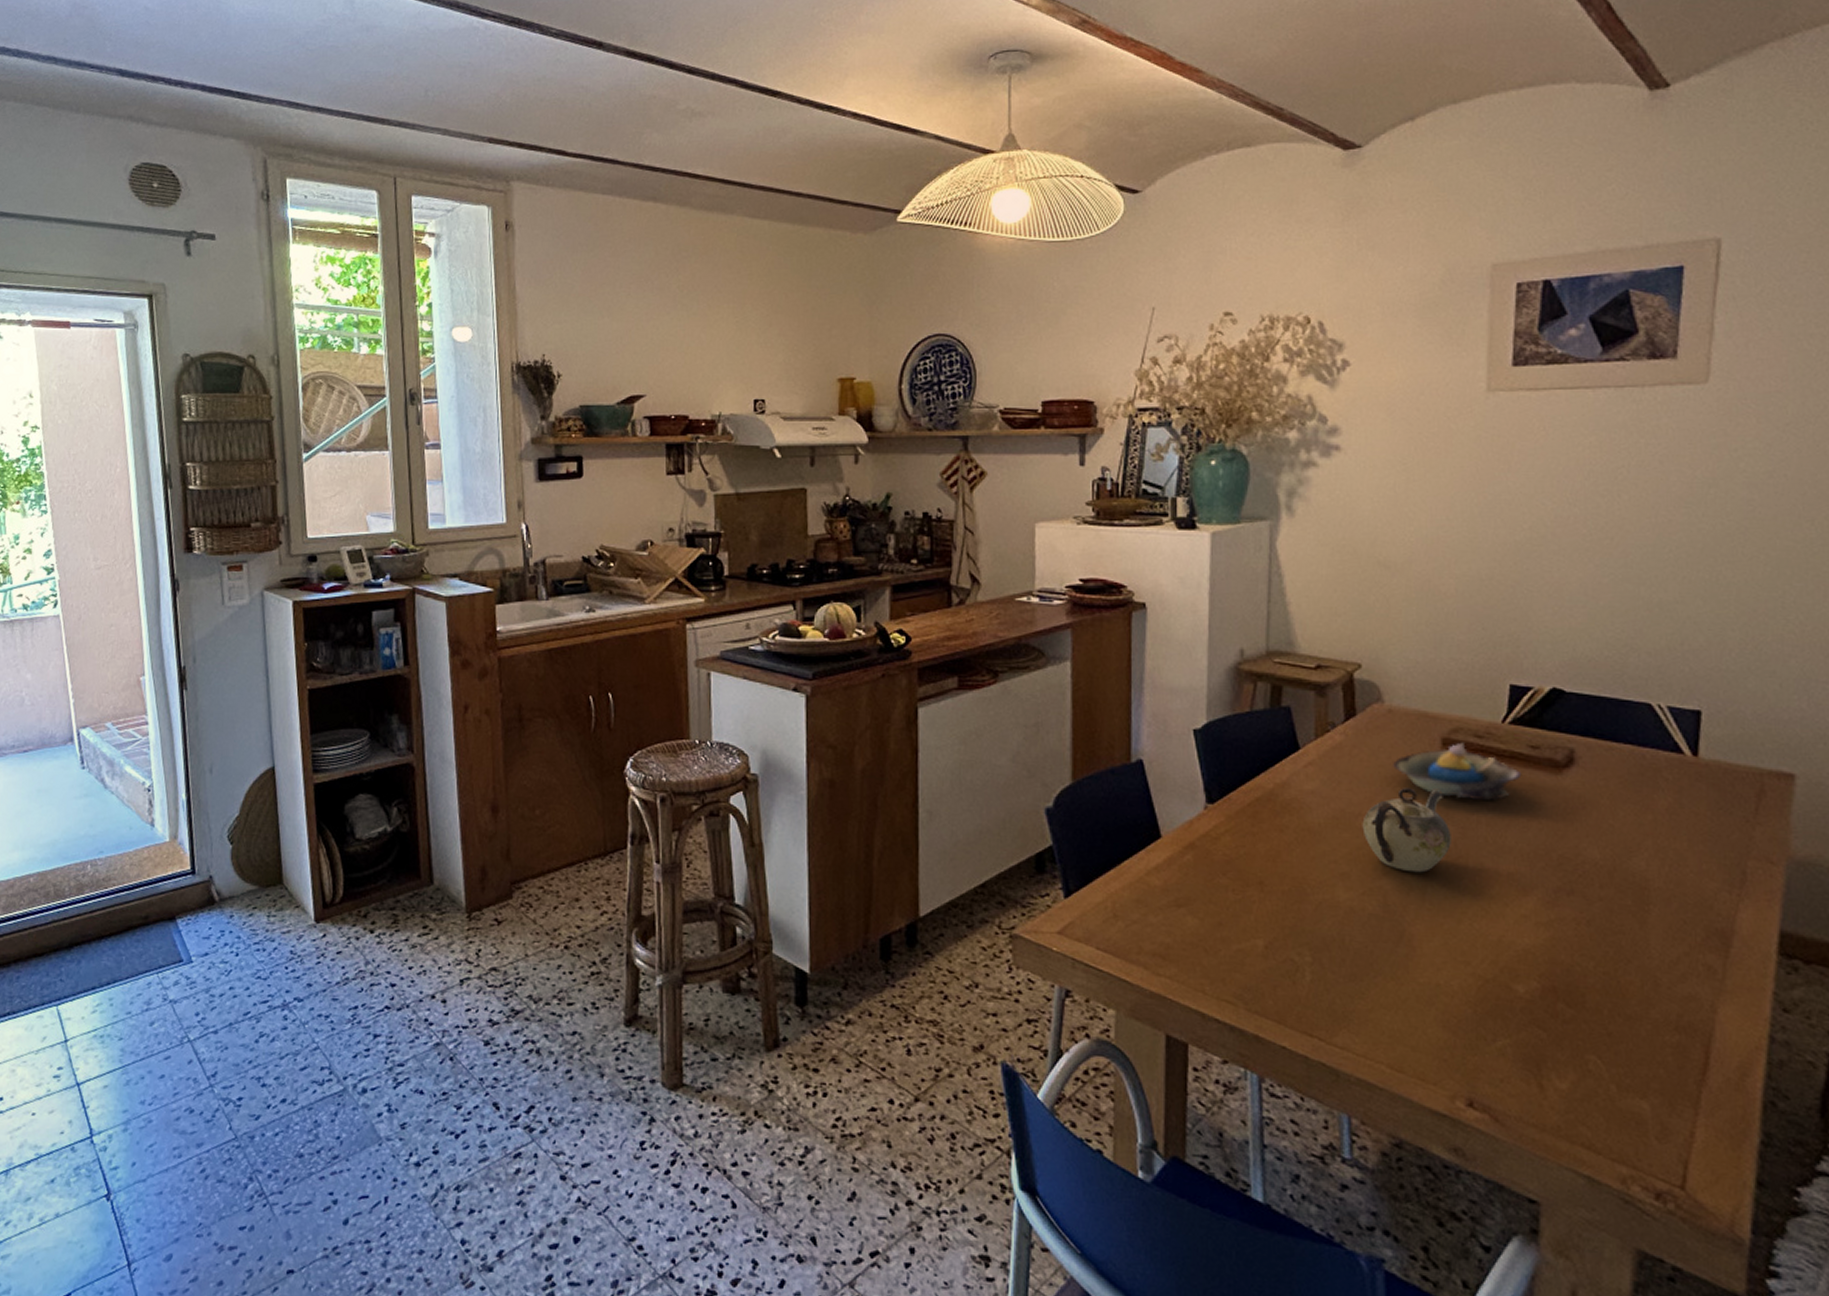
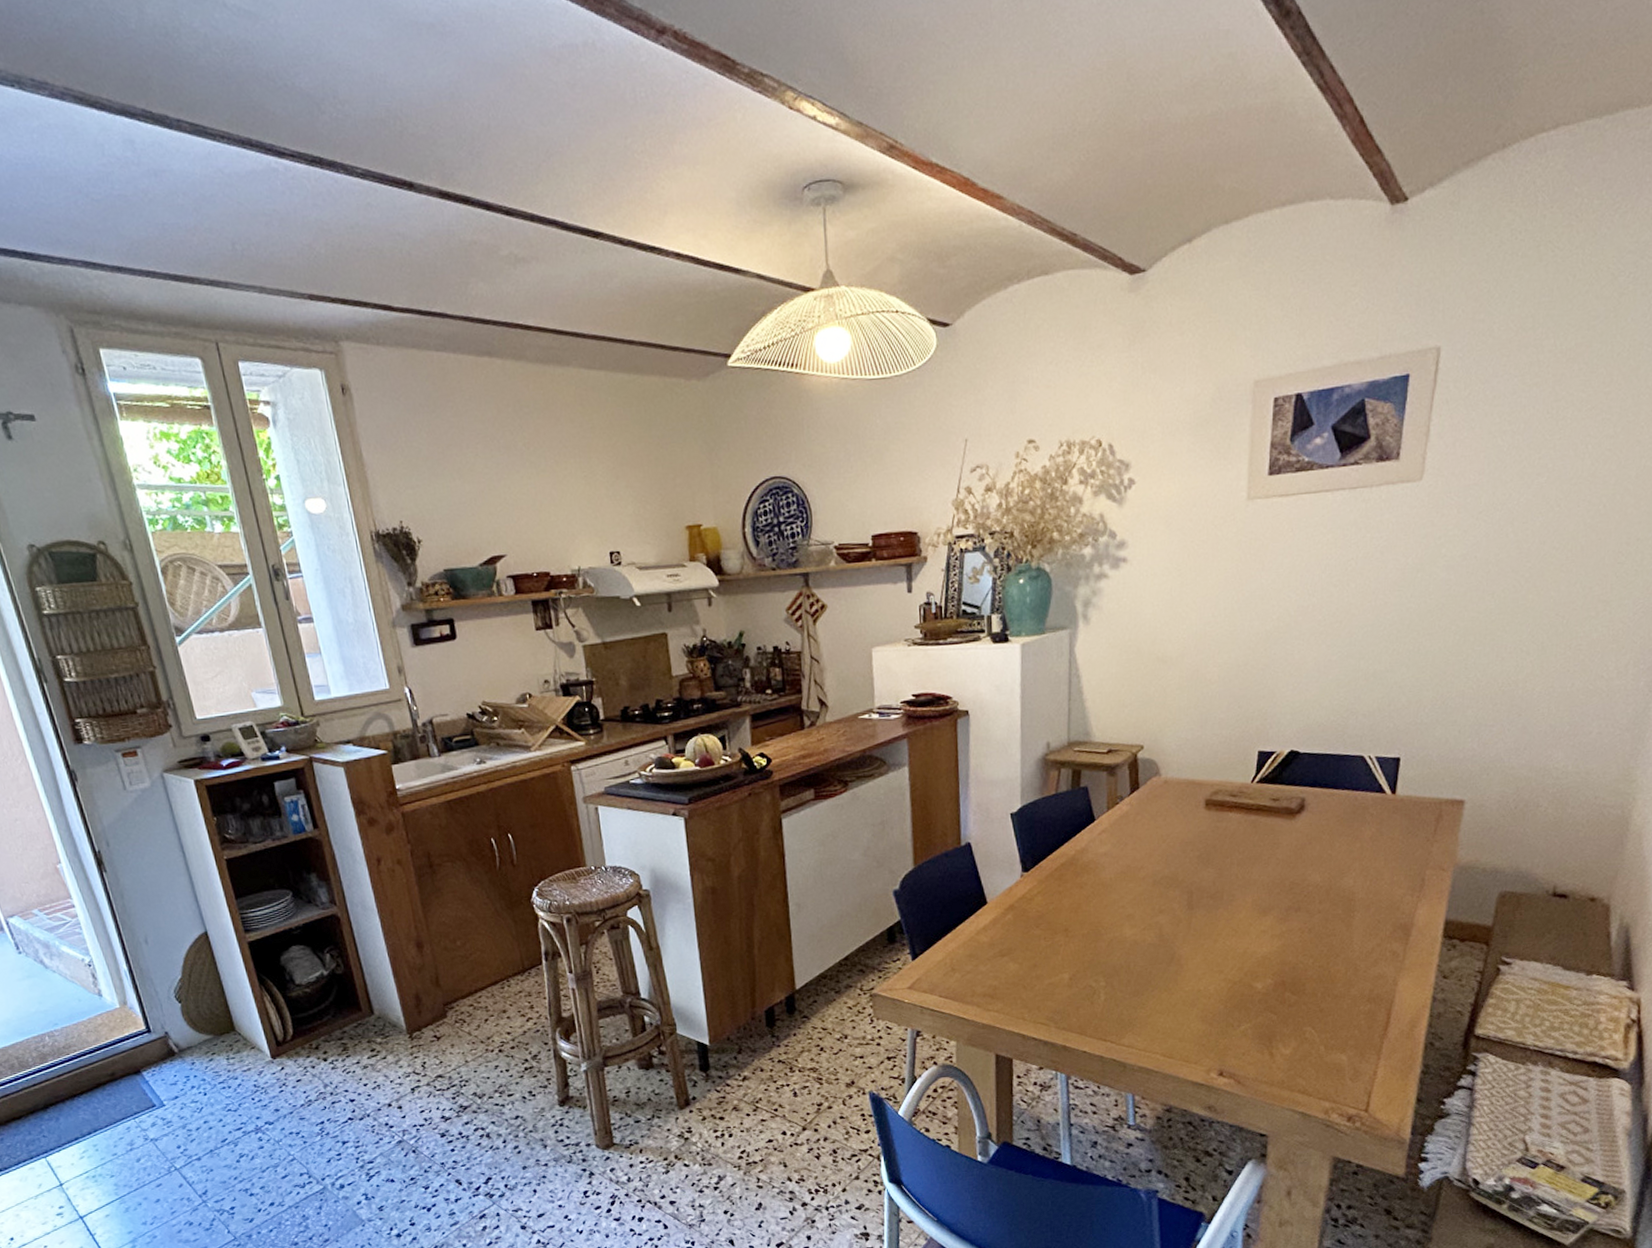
teapot: present [1362,788,1451,873] -> none [1144,842,1211,908]
decorative bowl: present [1393,742,1522,802] -> none [1168,801,1265,847]

